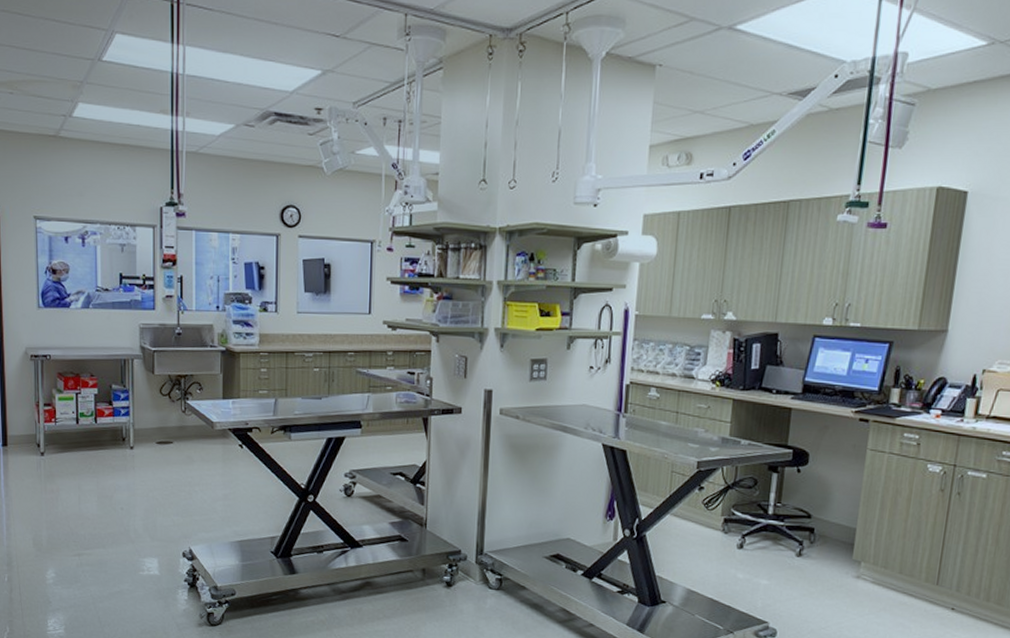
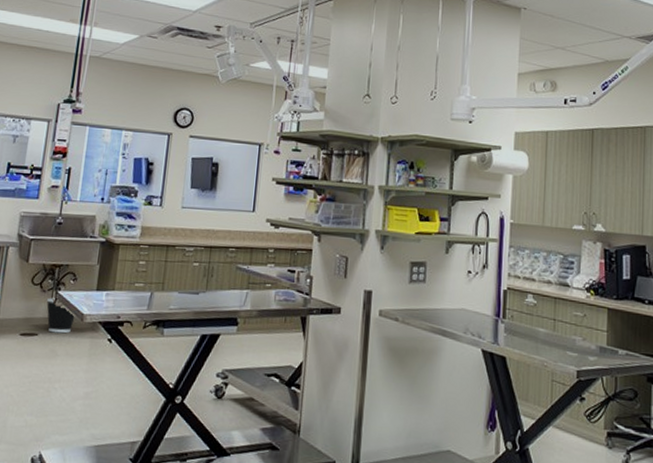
wastebasket: none [176,407,205,441] -> present [46,298,75,334]

